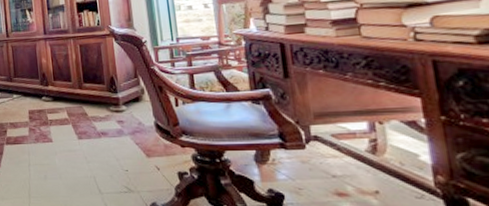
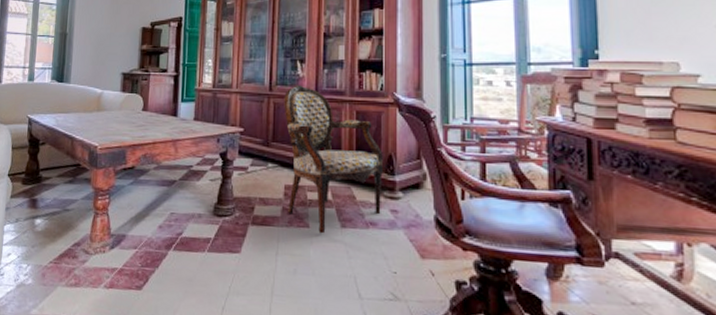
armchair: none [19,29,110,146] -> present [284,85,384,234]

